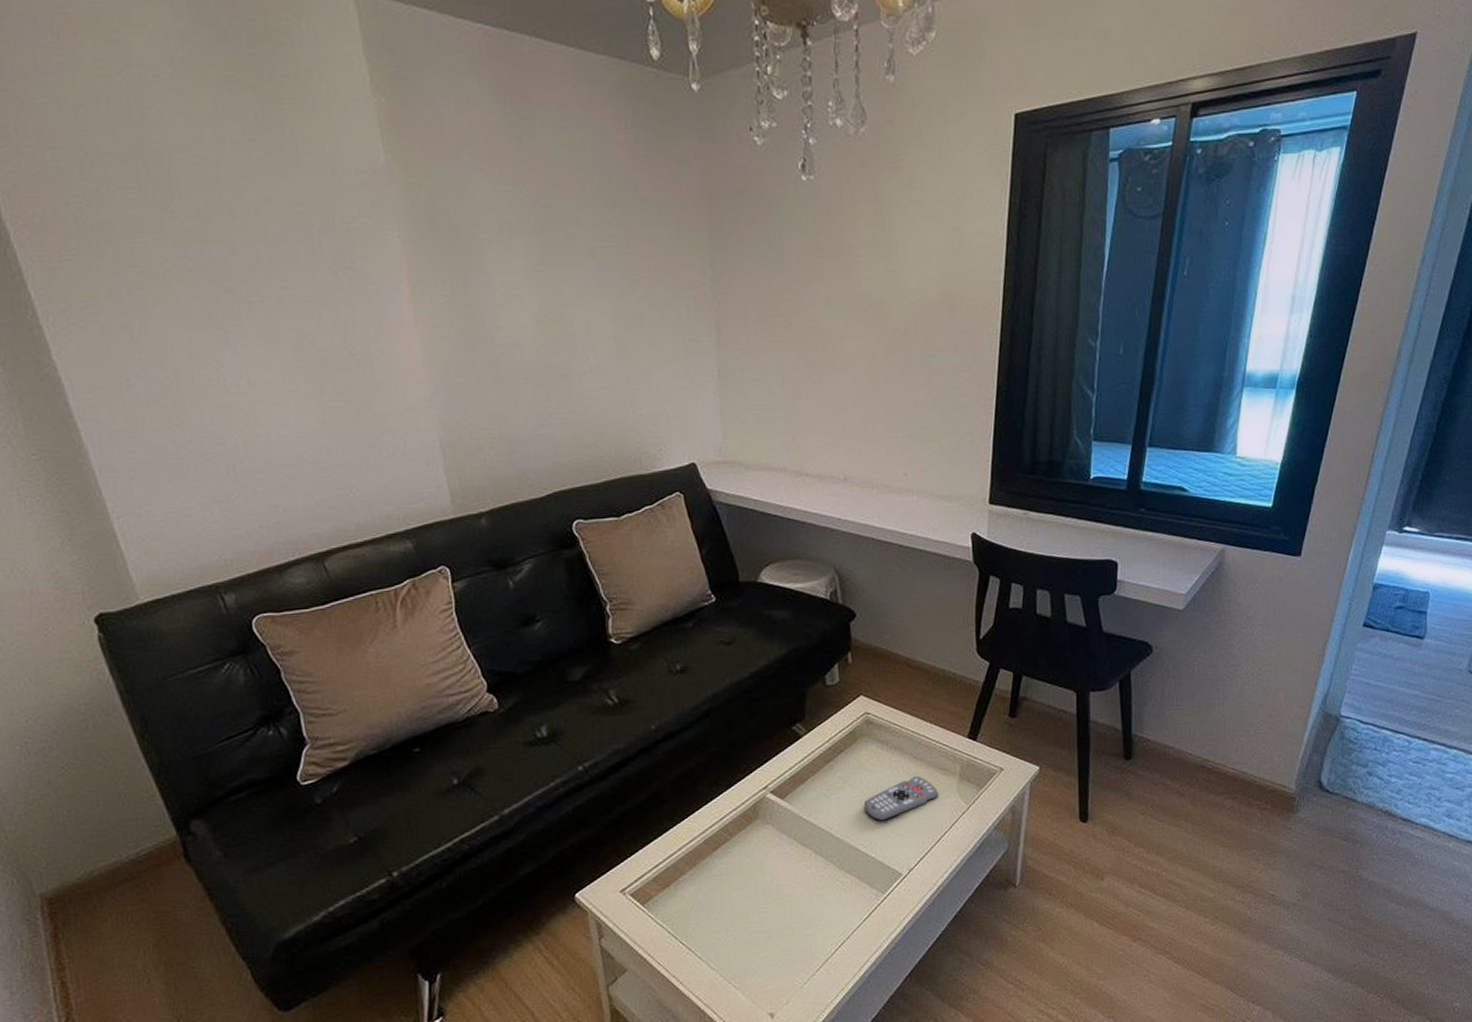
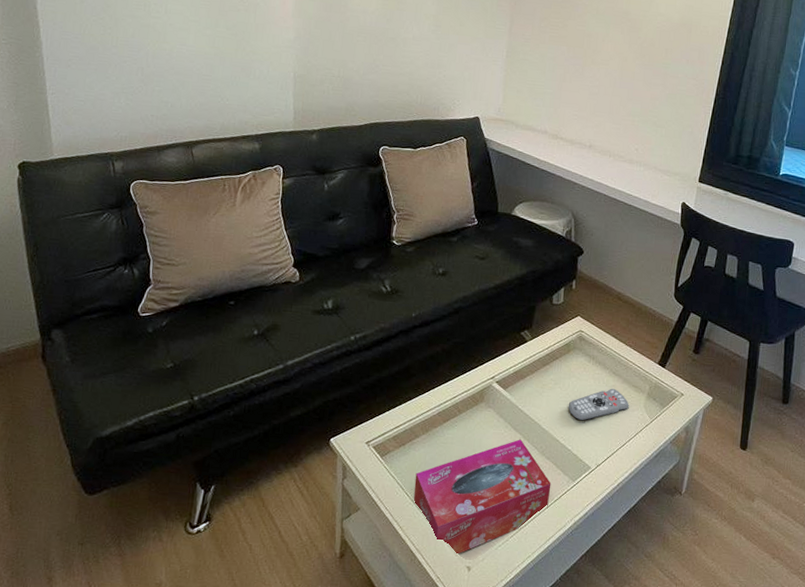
tissue box: none [688,855,857,1003] -> present [413,439,552,556]

